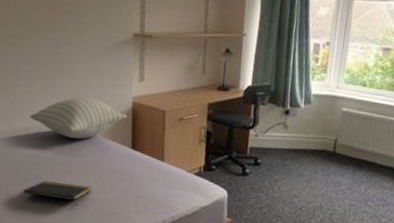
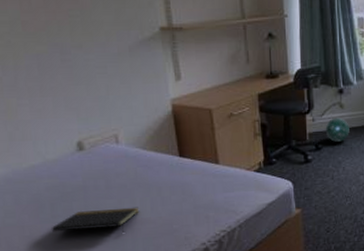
pillow: present [29,96,127,139] -> none [44,107,168,158]
ball: none [266,136,292,161] -> present [325,117,351,142]

